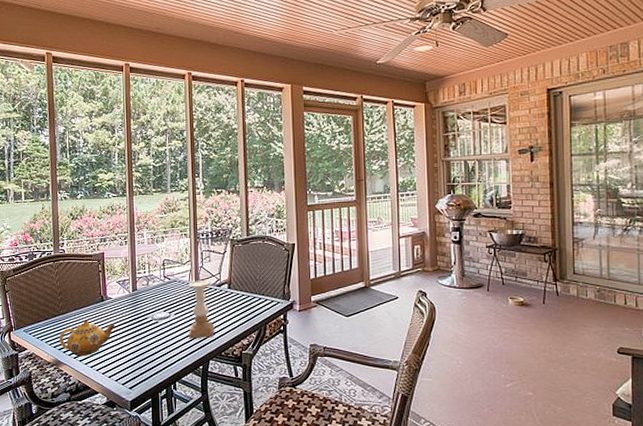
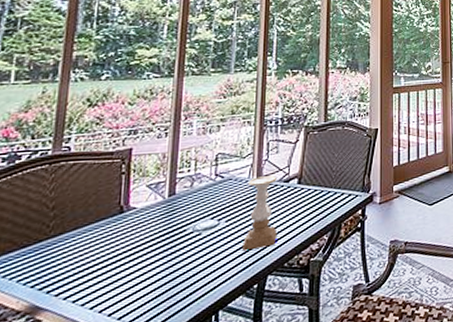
teapot: present [59,320,115,357] -> none [41,241,137,296]

